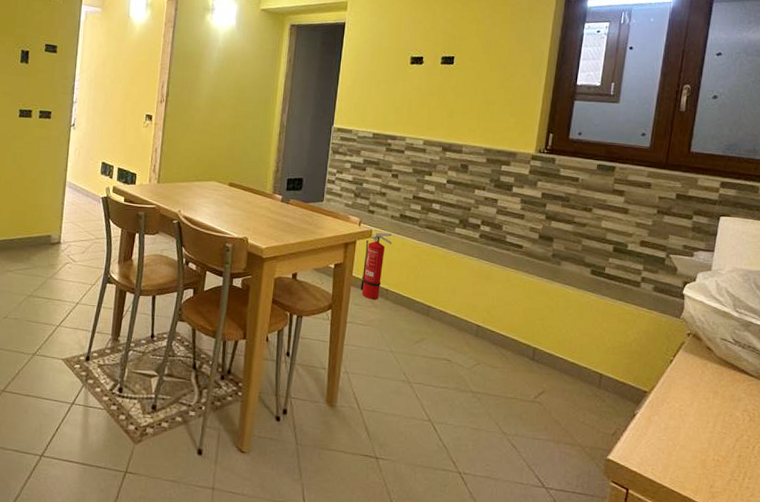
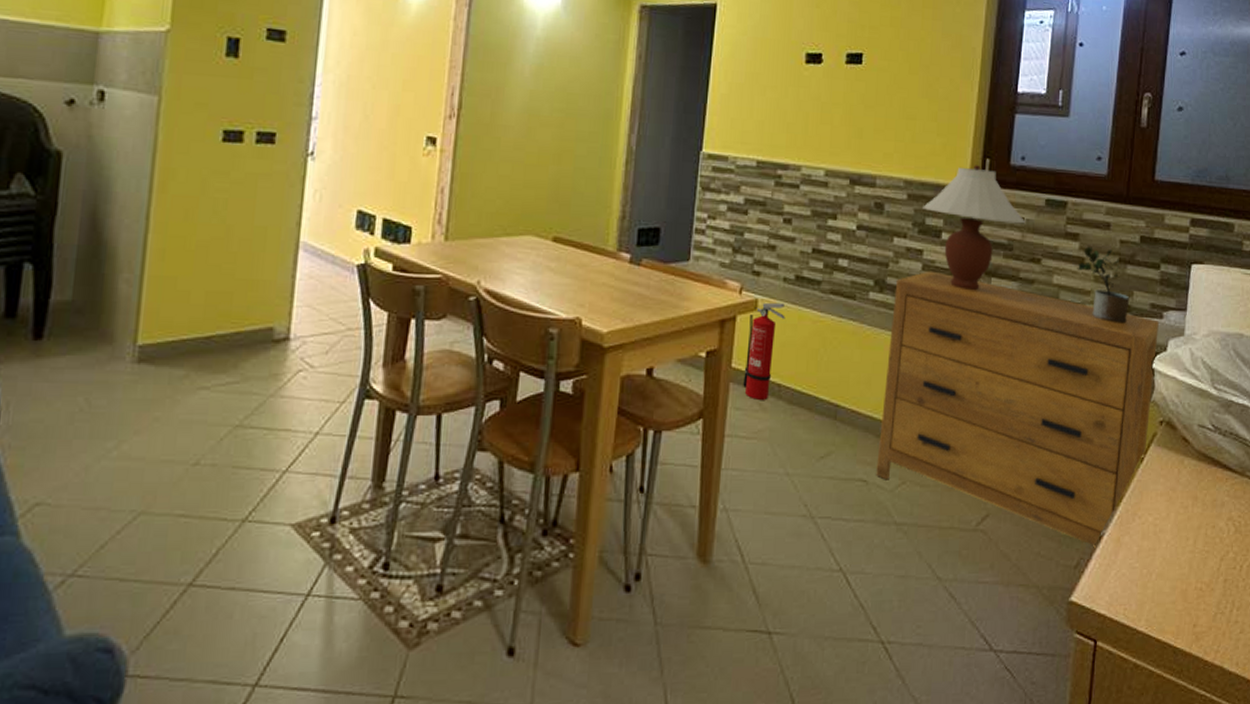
dresser: none [458,214,690,423] -> present [876,270,1159,548]
table lamp: none [497,138,581,230] -> present [921,165,1026,291]
potted plant: none [622,200,666,259] -> present [1077,246,1130,324]

